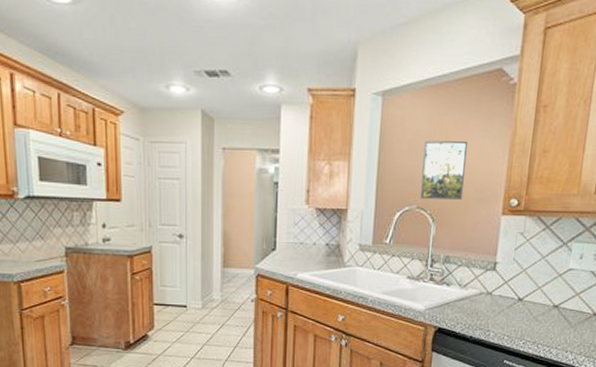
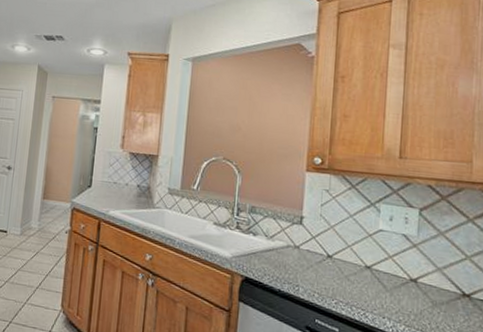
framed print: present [420,140,468,200] -> none [226,100,271,155]

